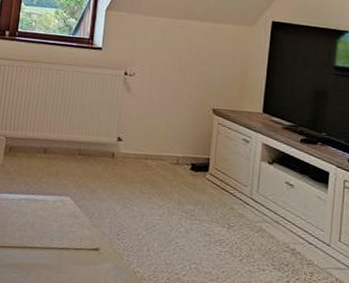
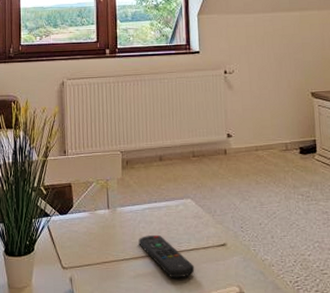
remote control: none [9,226,63,275] -> present [138,234,195,278]

